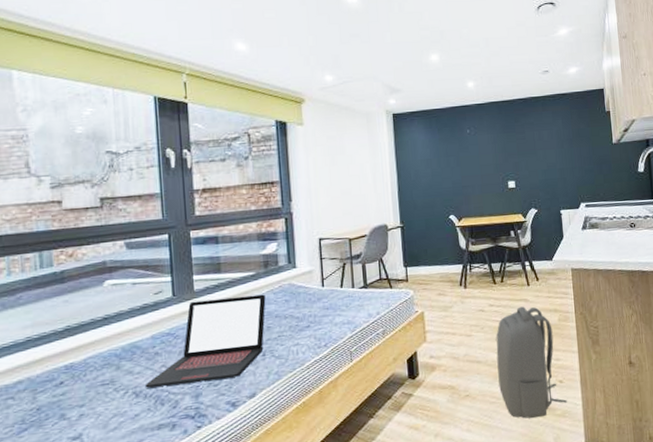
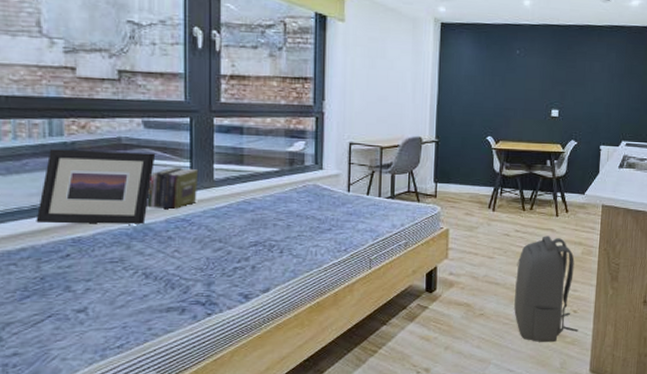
picture frame: none [30,272,139,353] -> present [36,148,156,225]
books: none [132,282,180,326] -> present [145,167,199,210]
laptop: present [144,294,266,388] -> none [155,190,288,271]

